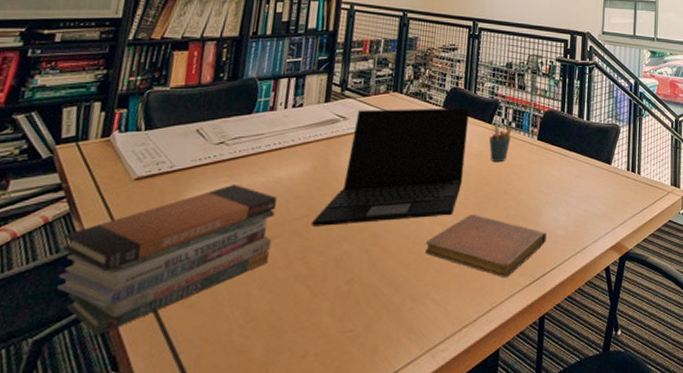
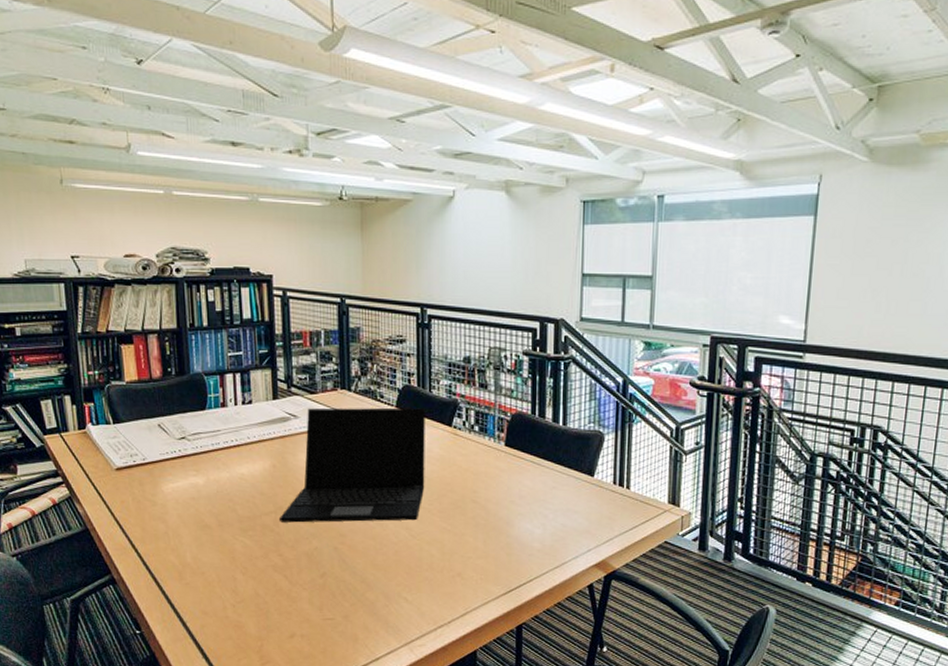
book stack: present [56,185,278,336] -> none [71,479,246,601]
notebook: present [425,214,548,278] -> none [392,520,522,586]
pen holder: present [489,123,512,162] -> none [451,426,475,468]

